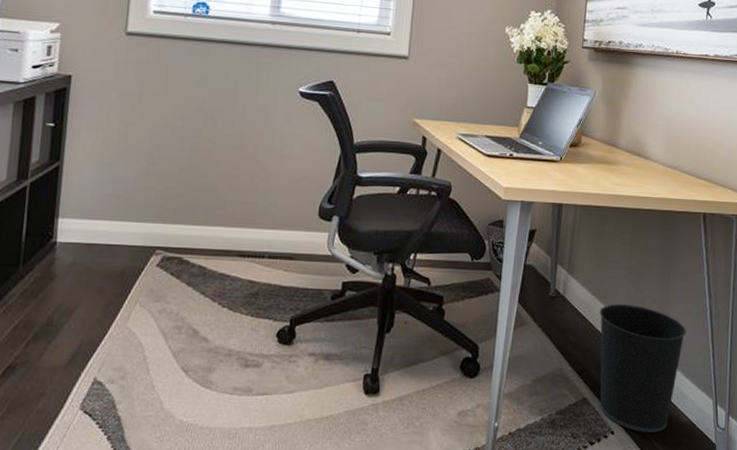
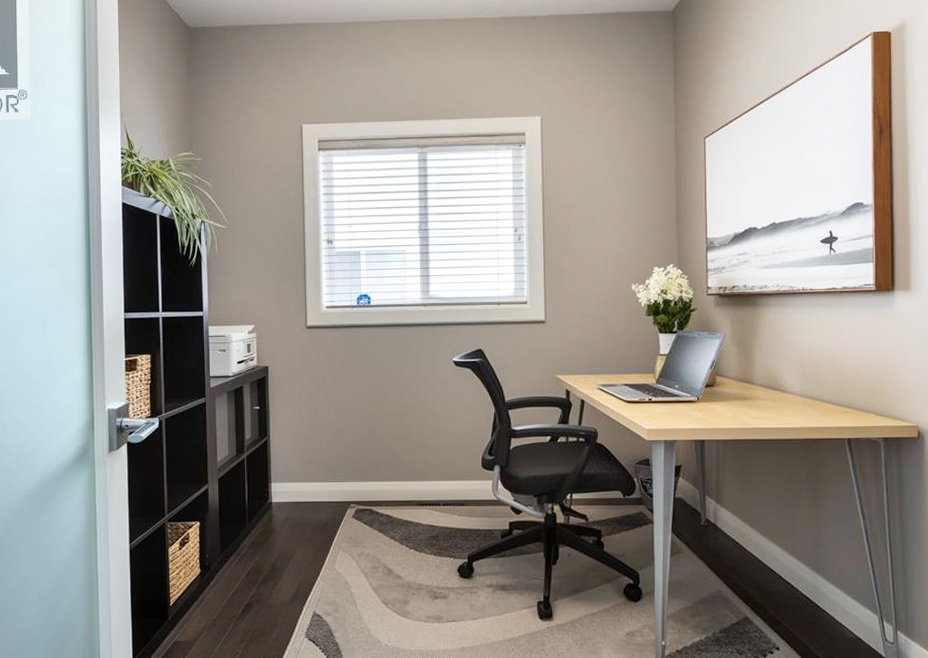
wastebasket: present [599,303,686,432] -> none [752,528,843,648]

